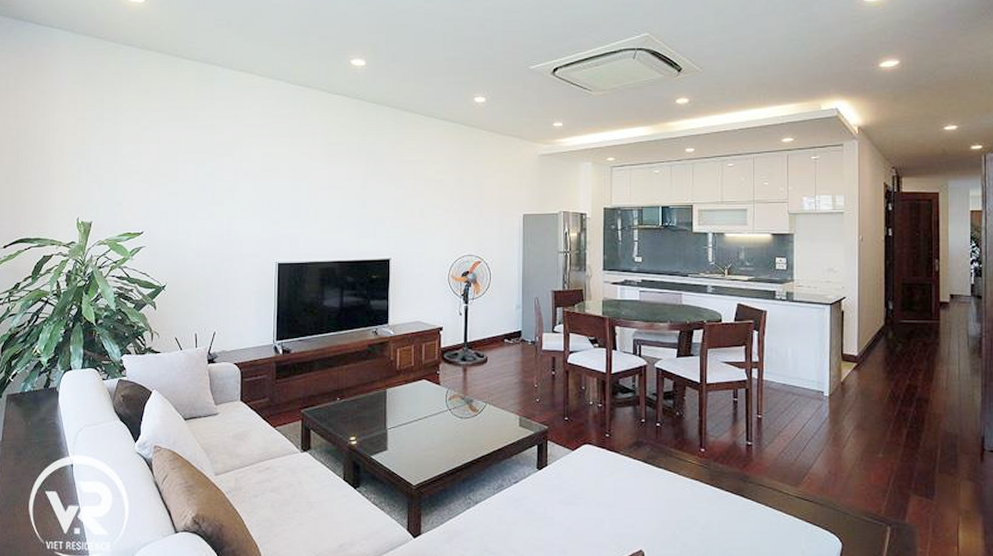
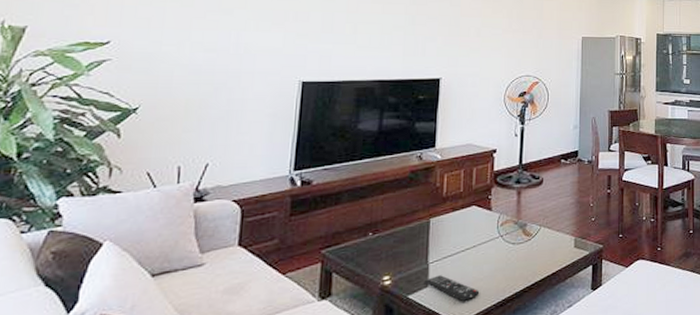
remote control: none [385,441,432,466] -> present [425,275,480,301]

